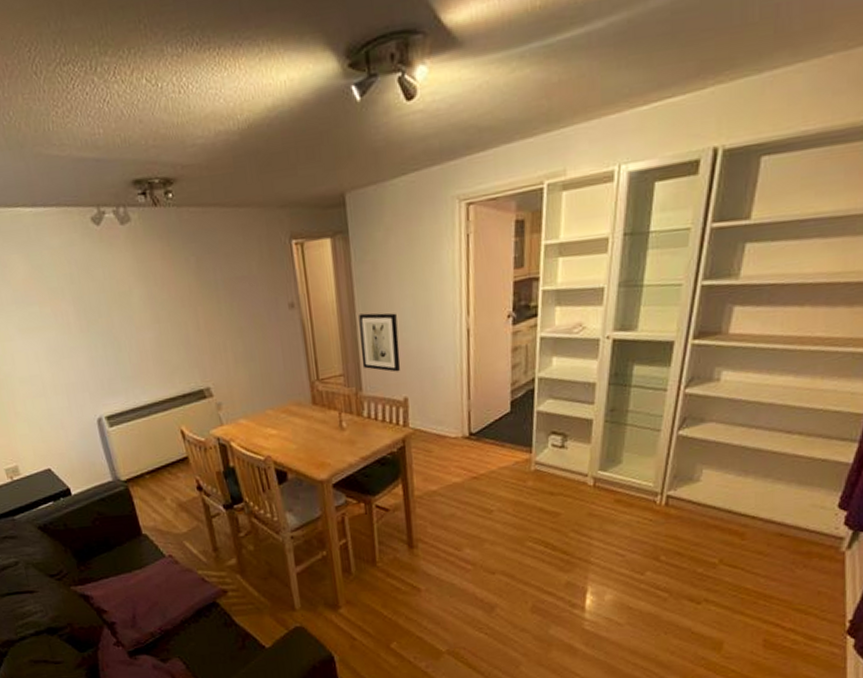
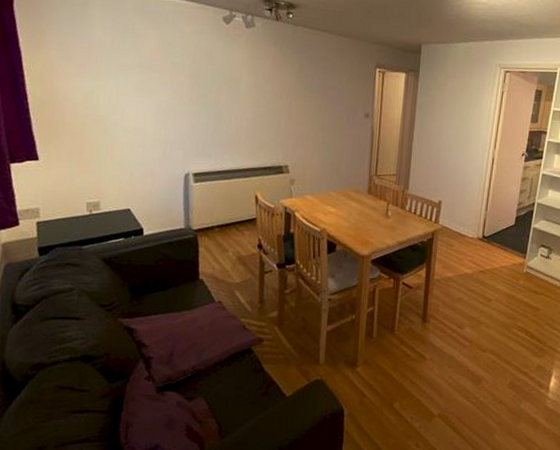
wall art: present [359,313,401,372] -> none [412,132,444,180]

